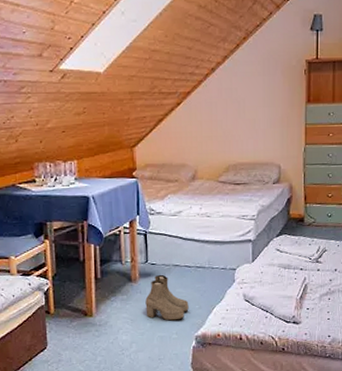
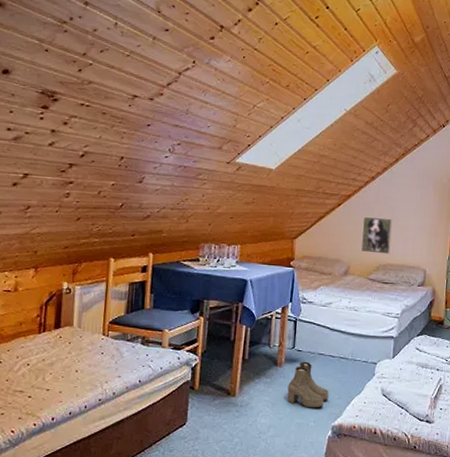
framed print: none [206,112,240,154] -> present [360,216,393,254]

